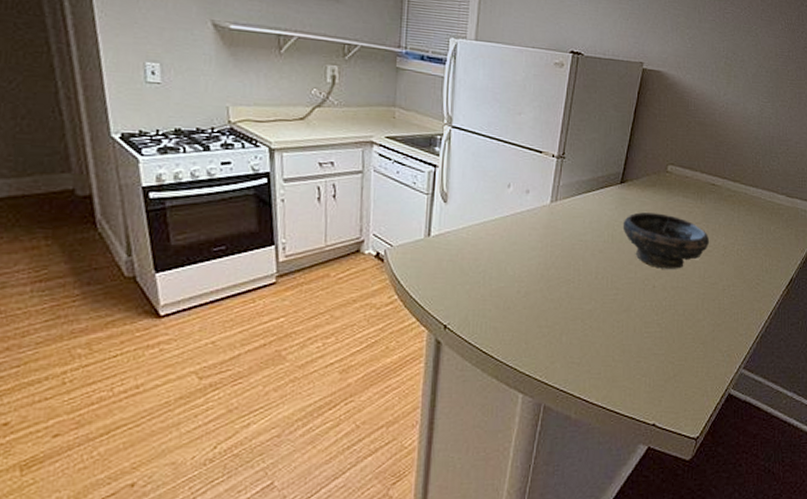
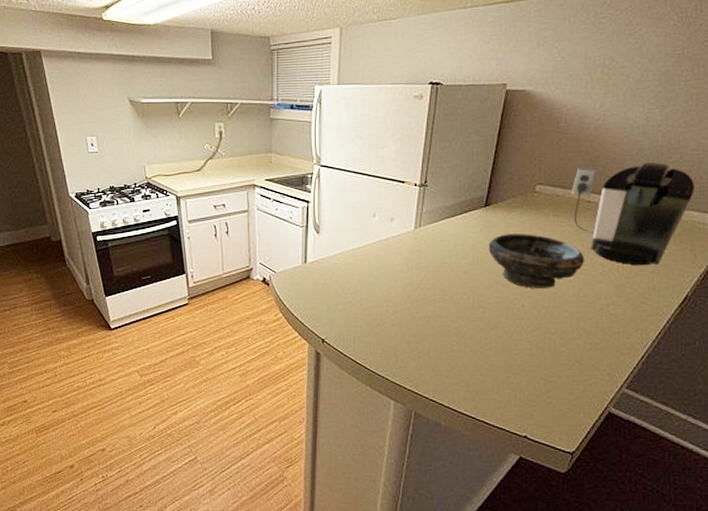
coffee maker: none [698,150,799,249] -> present [571,161,696,266]

